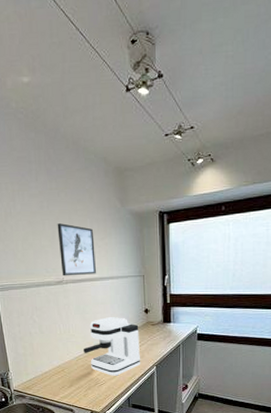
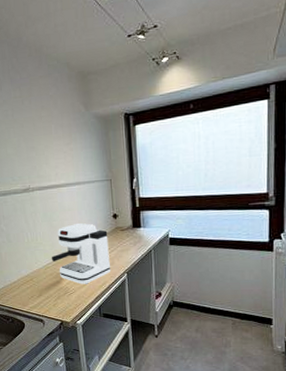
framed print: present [57,223,96,276] -> none [22,131,62,184]

